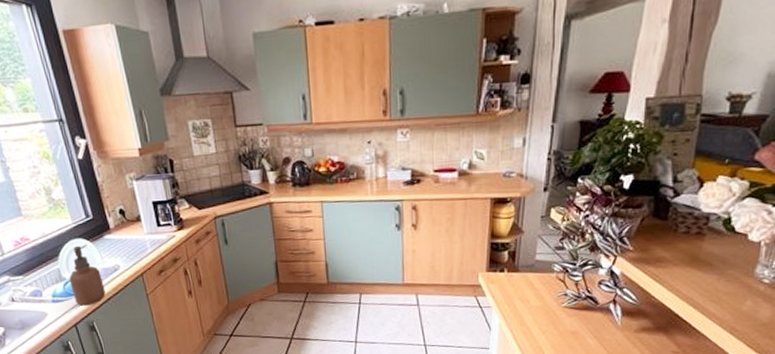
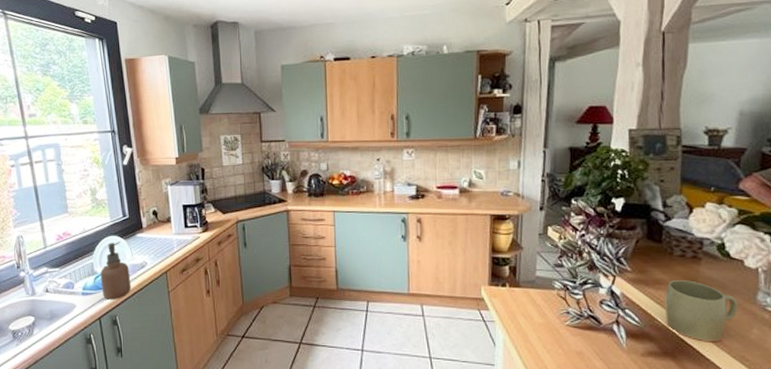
mug: none [662,257,735,316] -> present [664,280,738,342]

